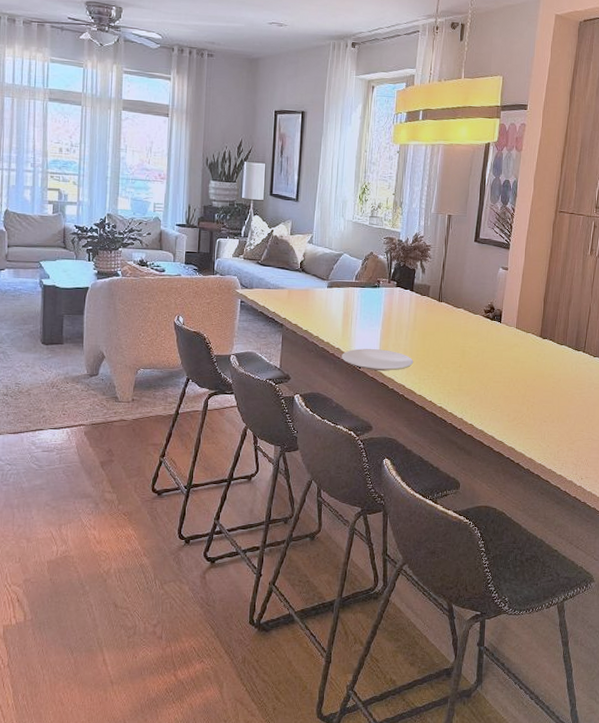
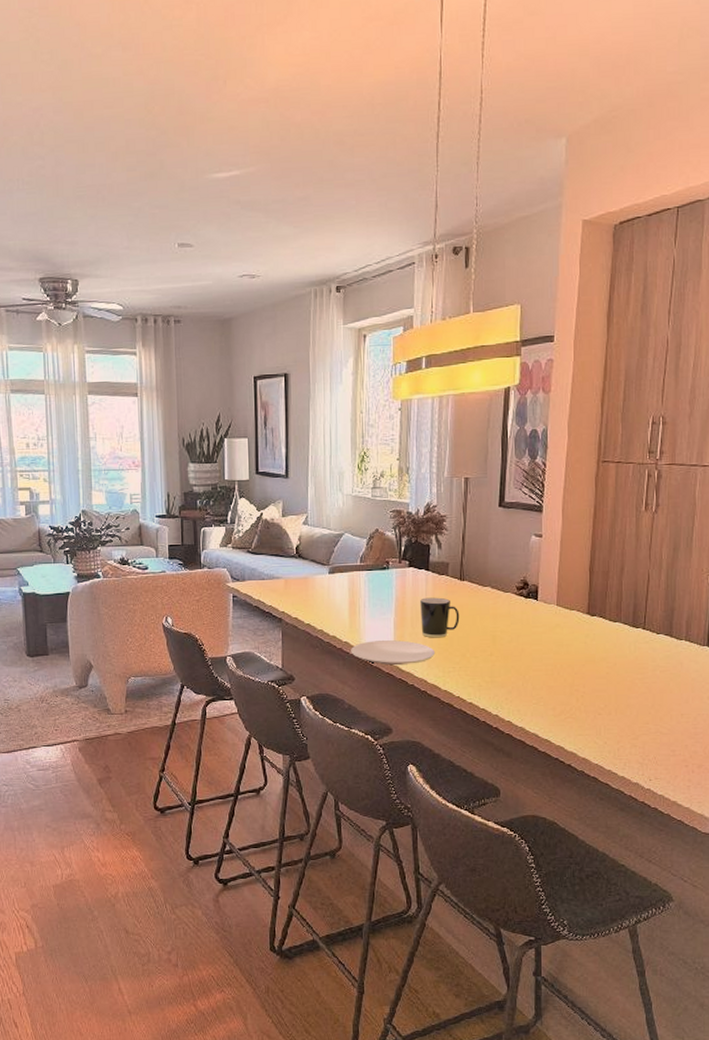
mug: none [403,314,436,350] -> present [420,597,460,638]

